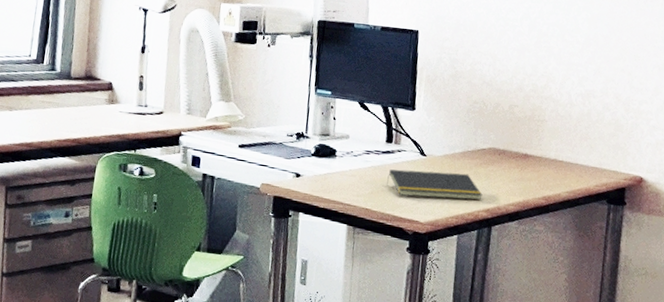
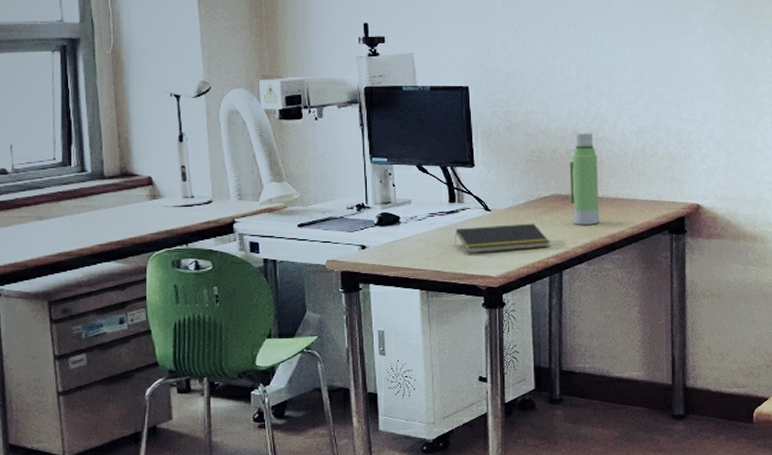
water bottle: none [508,89,541,184] -> present [569,133,600,225]

